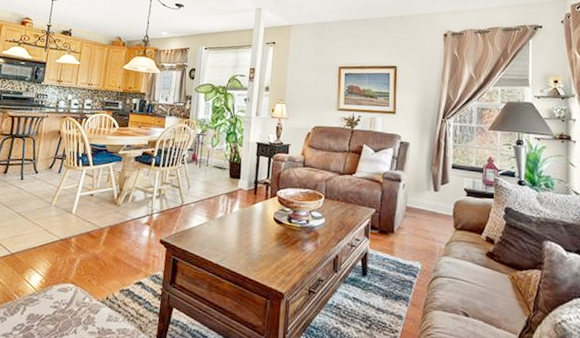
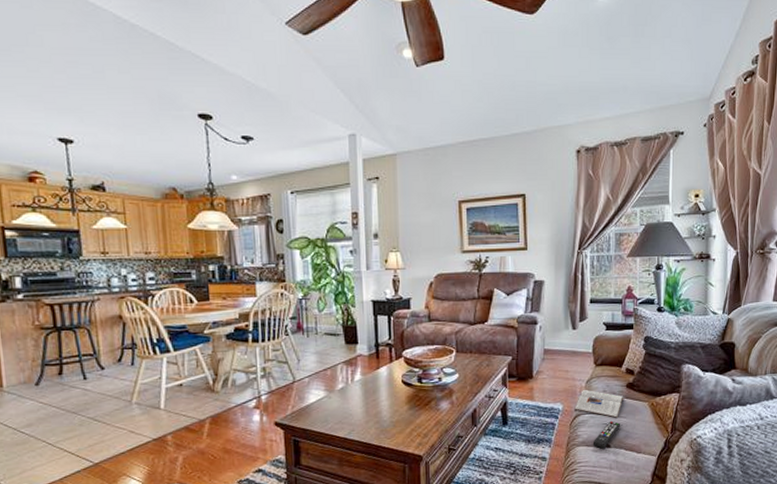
magazine: none [433,251,485,286] -> present [574,389,625,418]
remote control: none [450,288,480,317] -> present [592,420,621,449]

